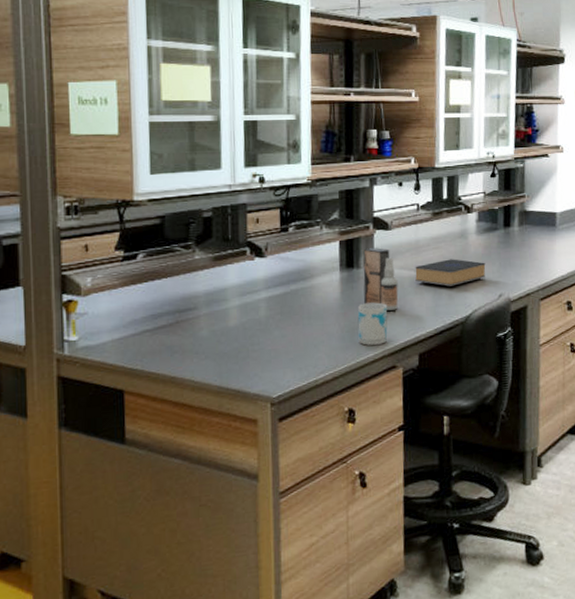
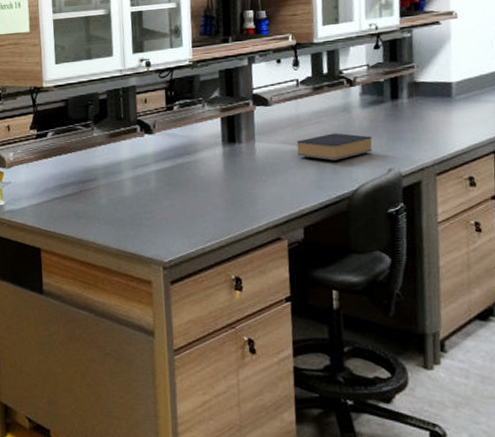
mug: present [358,302,388,346] -> none [241,176,271,217]
spray bottle: present [363,248,399,311] -> none [244,123,281,184]

